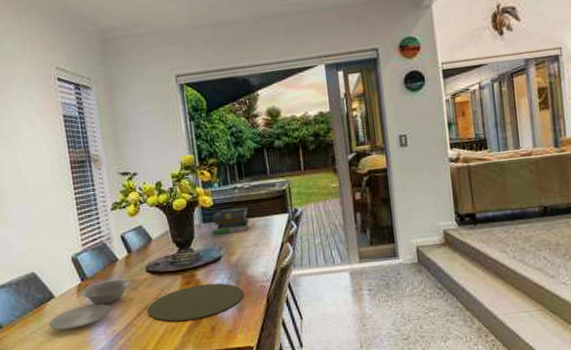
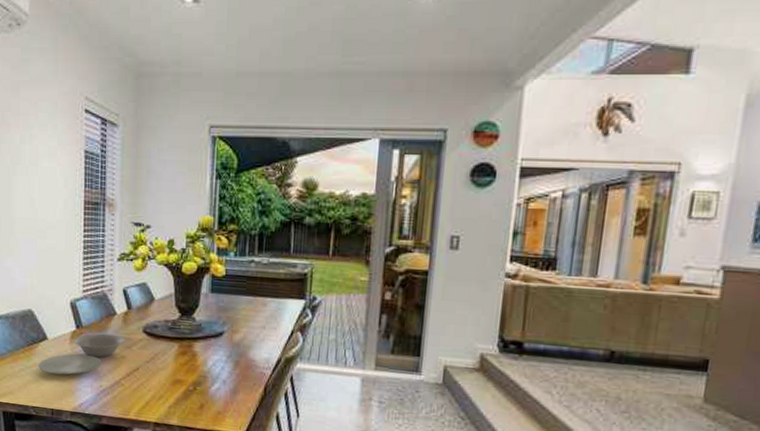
placemat: present [147,283,244,322] -> none [138,356,241,393]
books: present [211,206,250,235] -> none [218,282,262,310]

